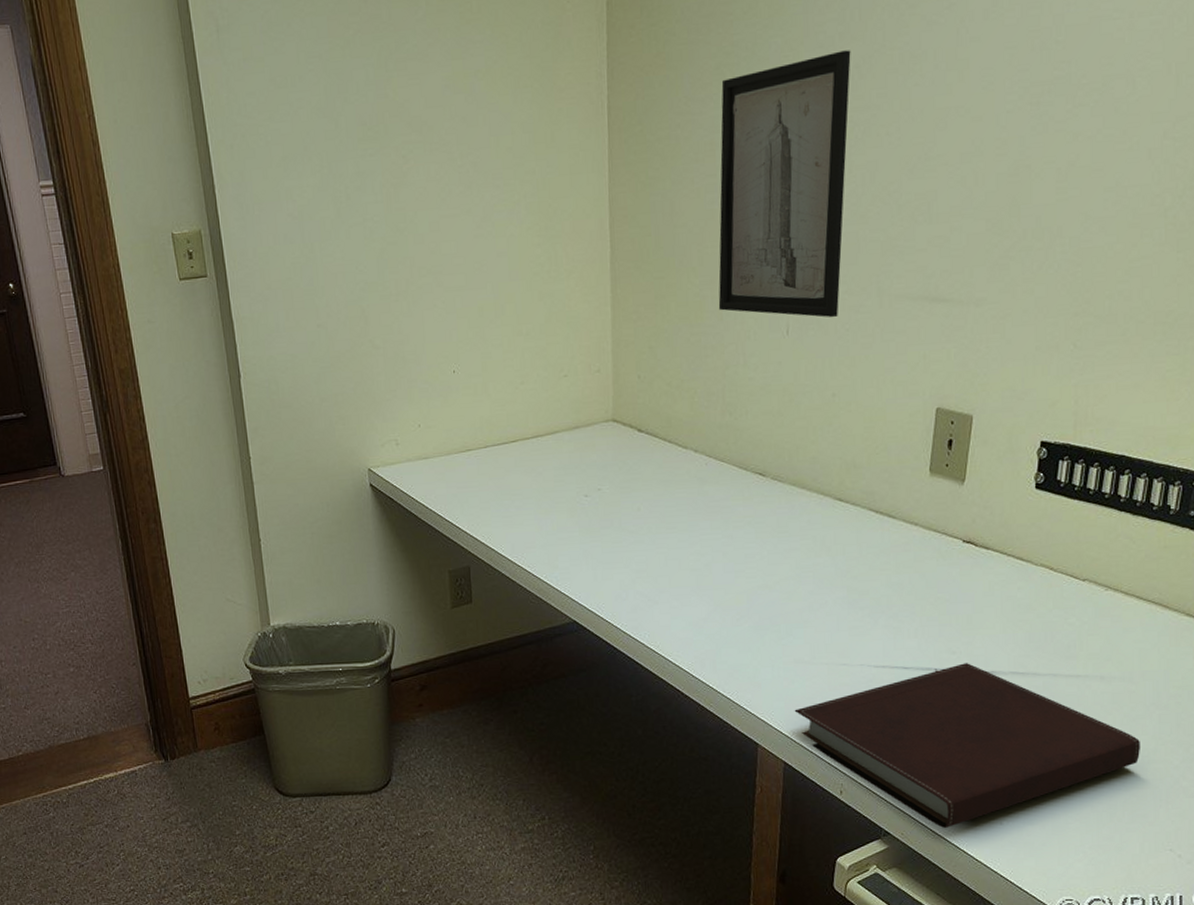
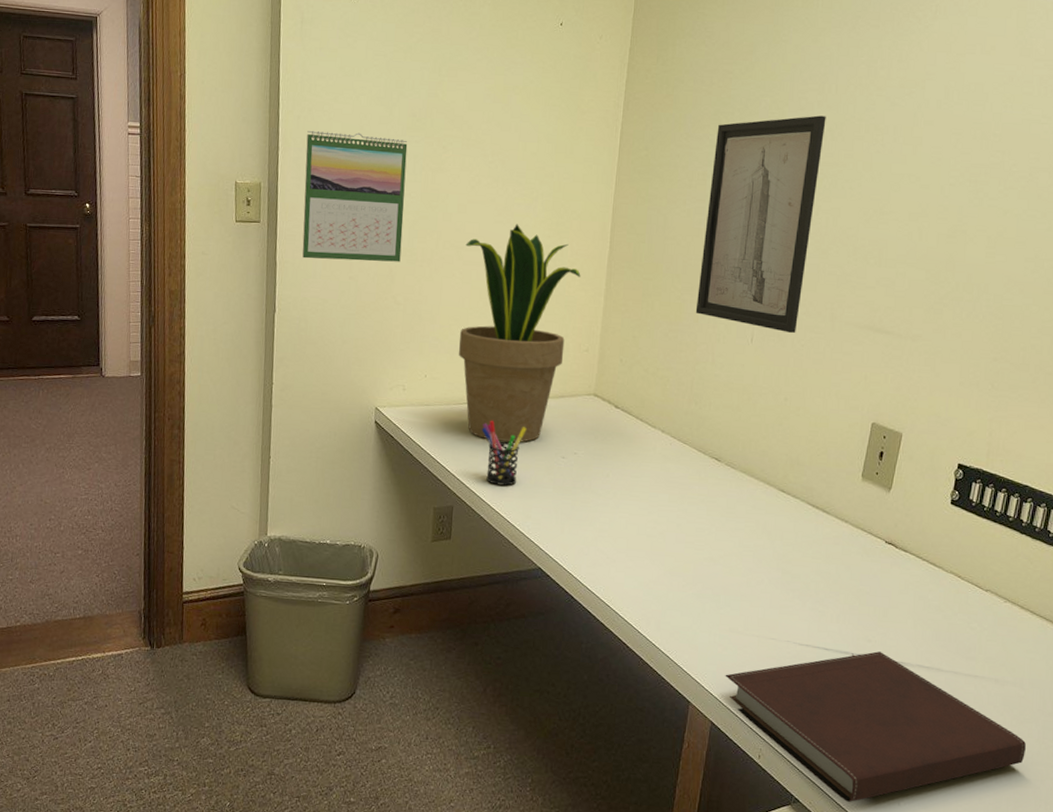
calendar: none [244,154,373,311] -> present [302,131,408,262]
potted plant: none [444,235,581,487] -> present [458,224,581,442]
pen holder: none [490,465,541,537] -> present [481,420,527,486]

